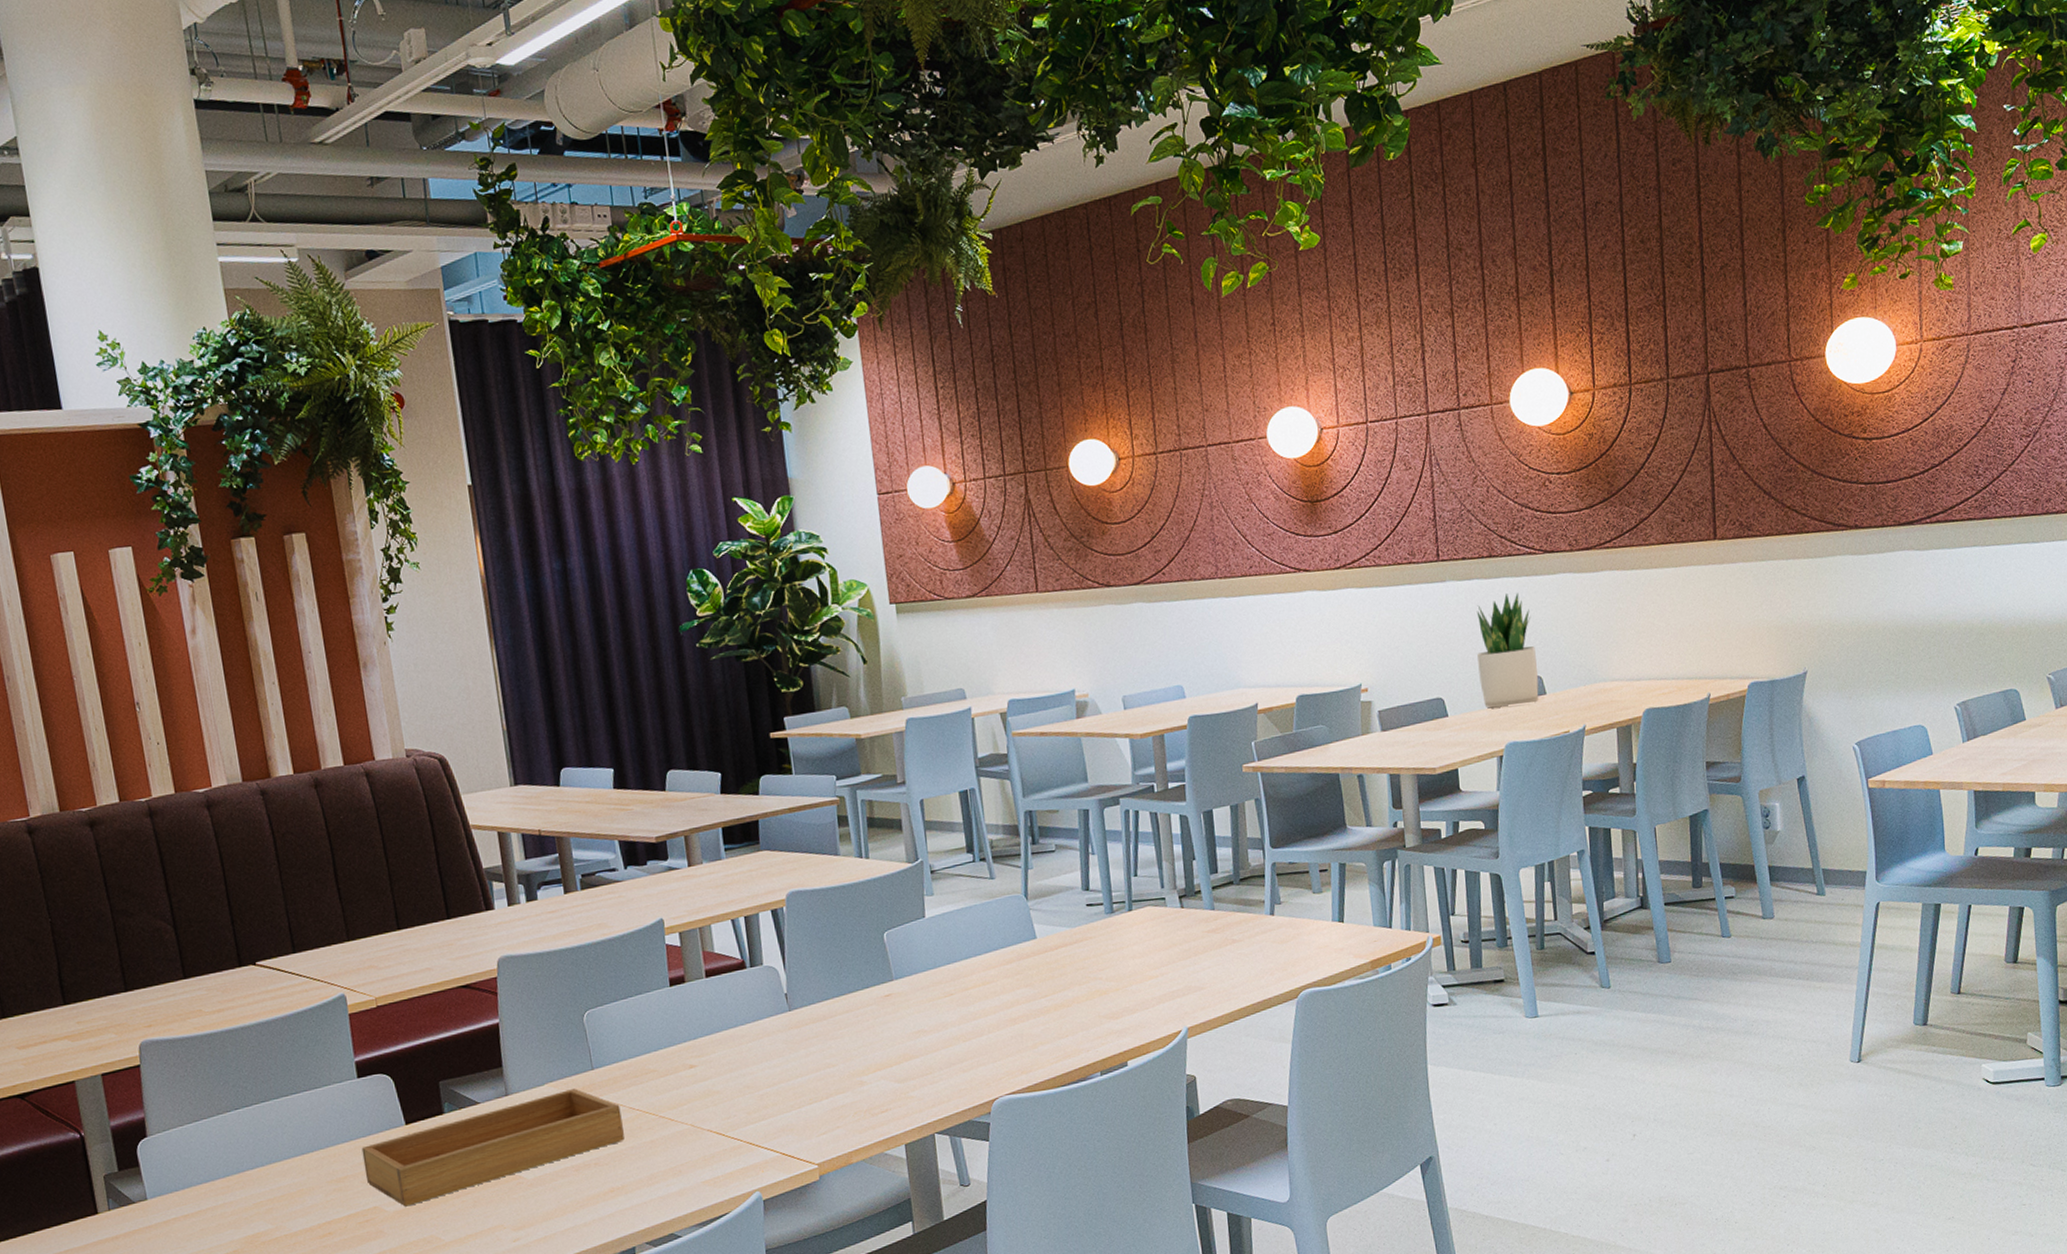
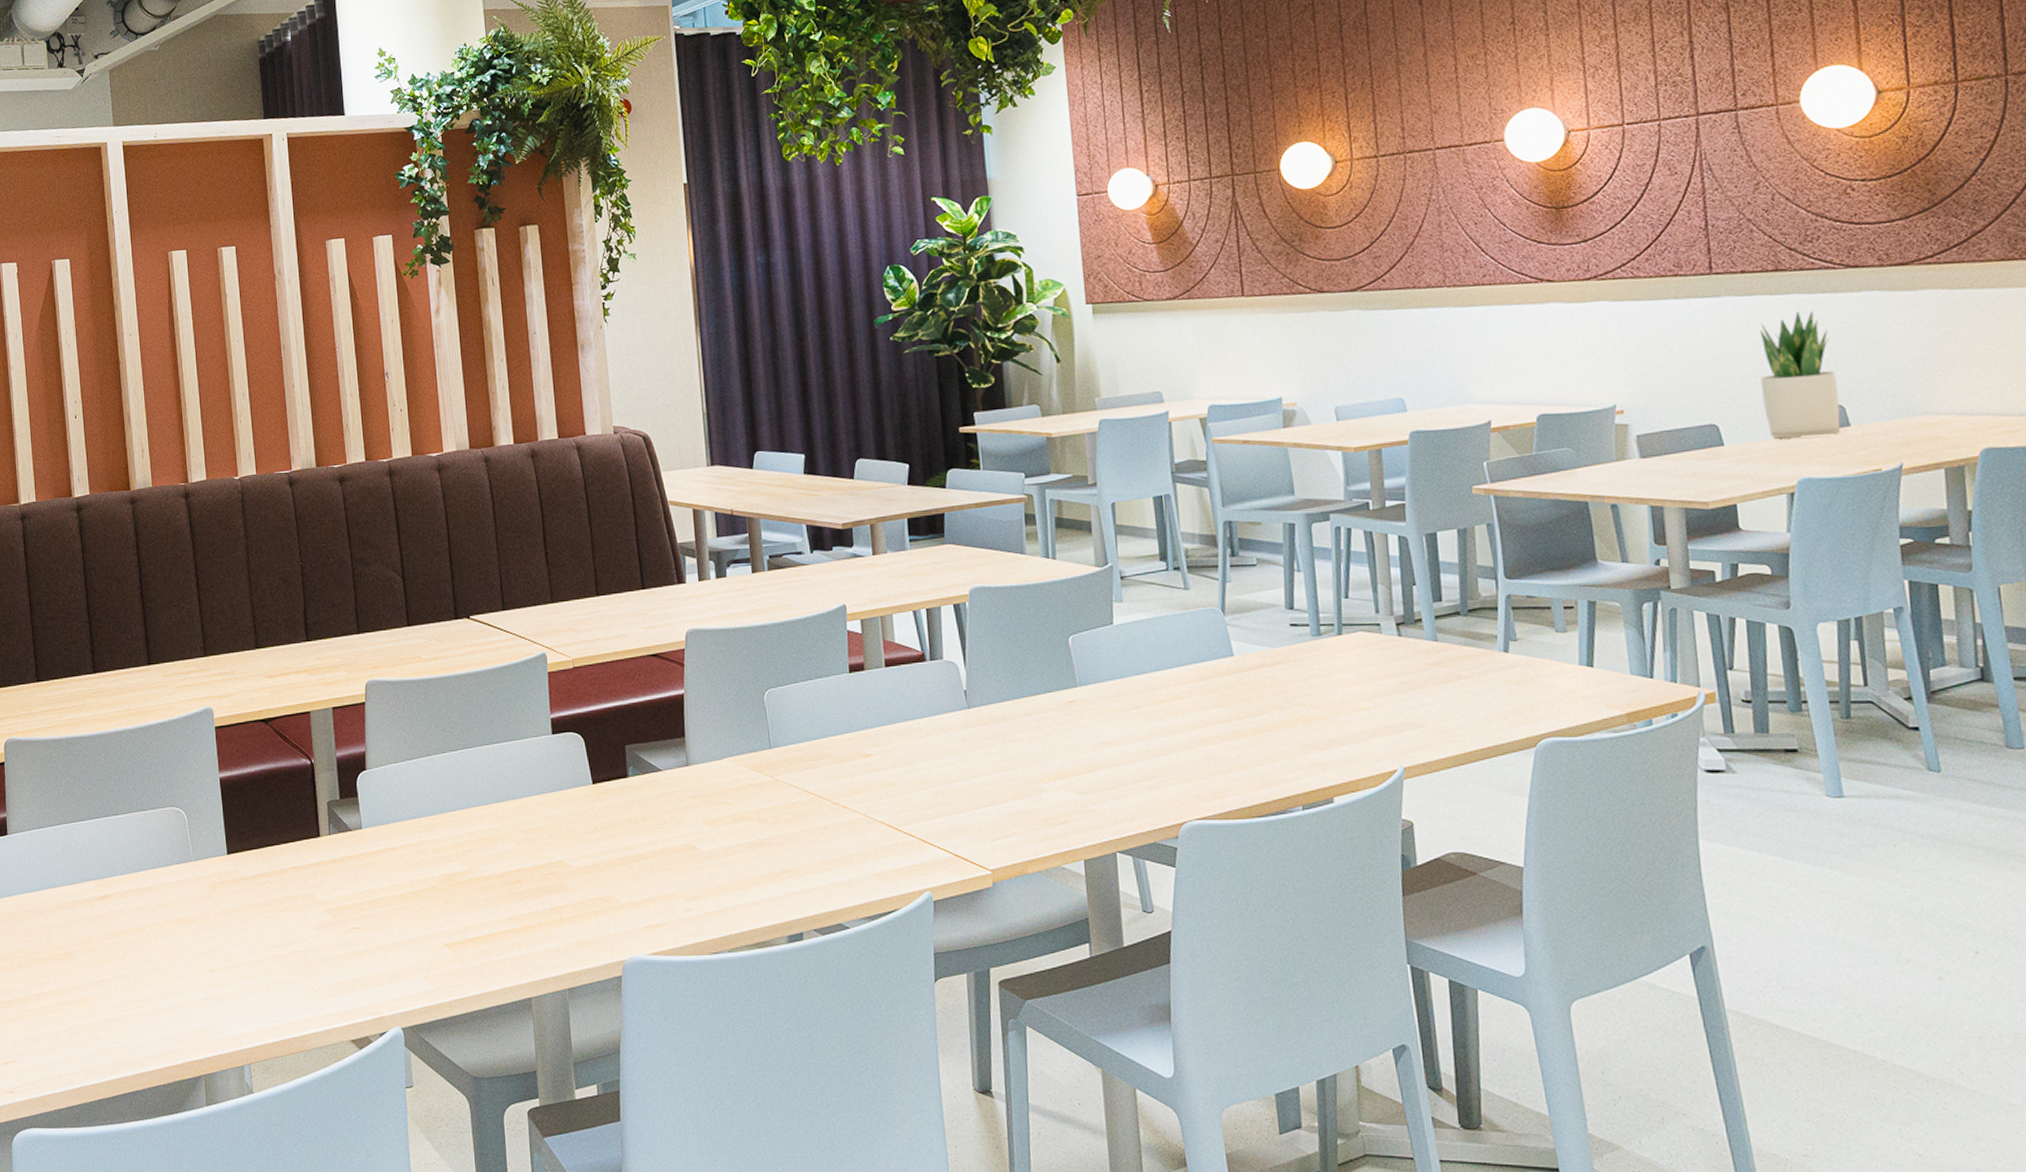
tray: present [361,1089,625,1207] -> none [551,766,798,864]

